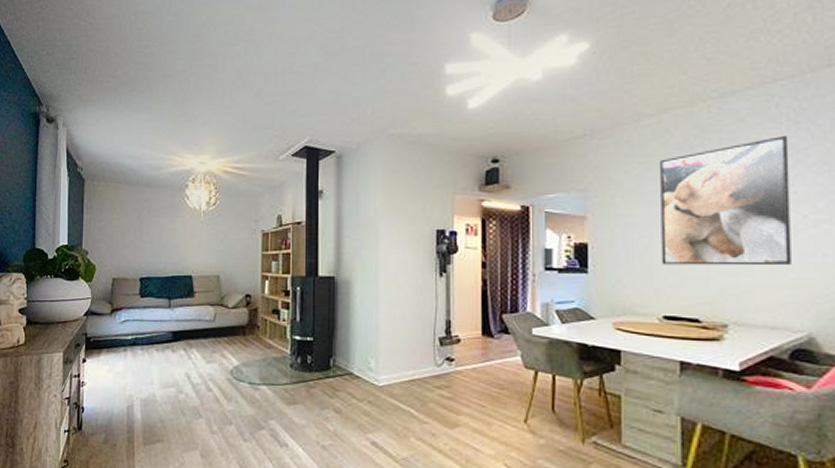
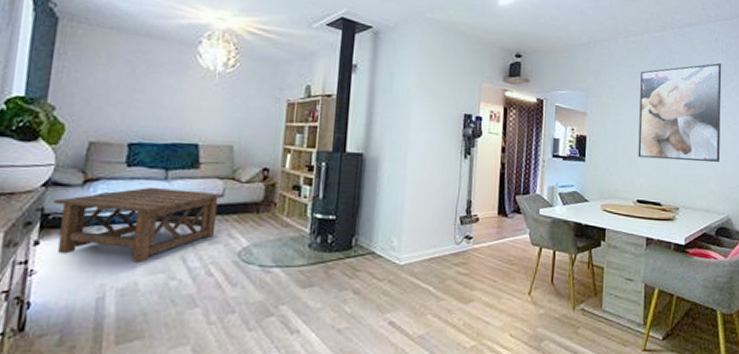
coffee table: none [92,314,216,378] -> present [53,186,225,262]

